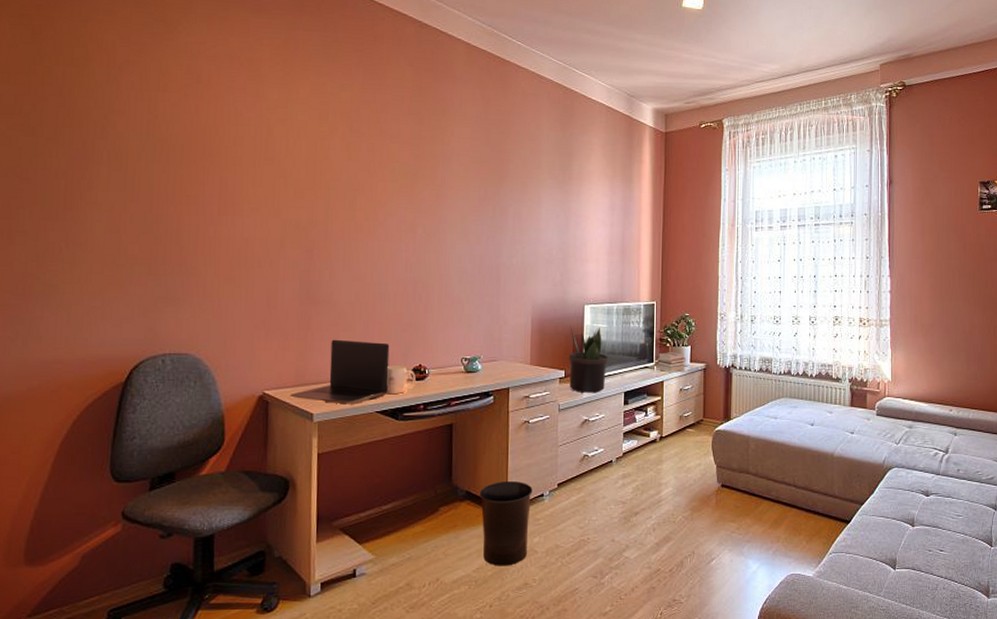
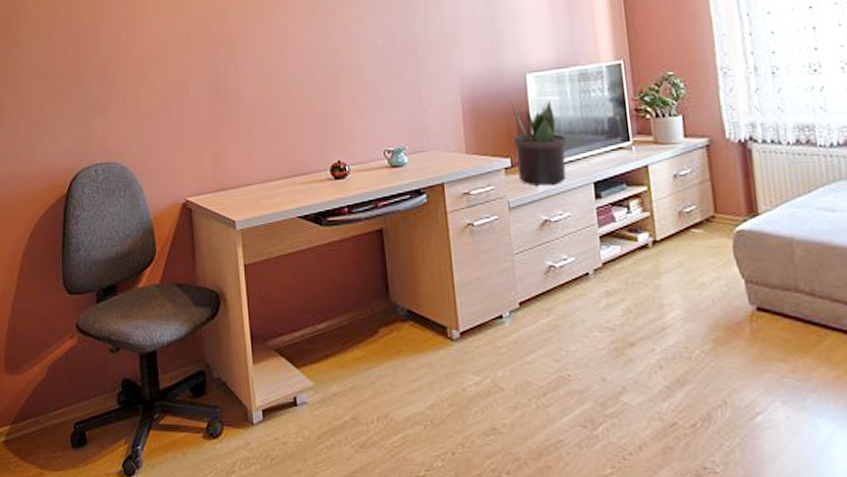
laptop computer: present [290,339,390,405] -> none [211,137,308,210]
mug: present [385,365,416,395] -> none [304,163,336,197]
waste bin: present [479,480,533,566] -> none [423,297,490,405]
books: present [656,352,686,373] -> none [633,125,679,154]

